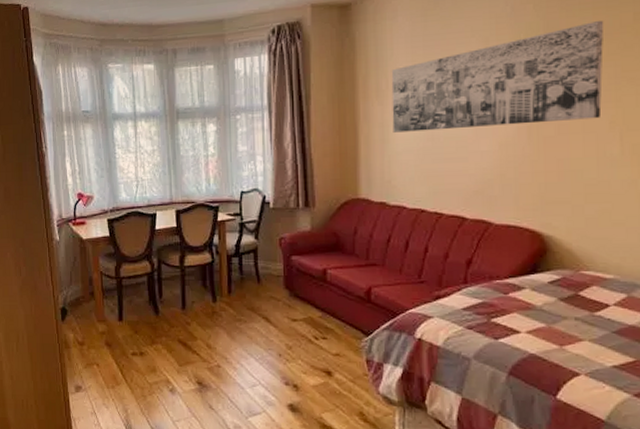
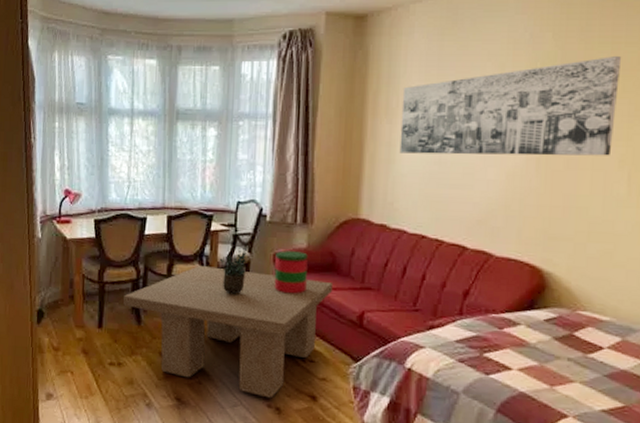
coffee table: none [141,255,338,377] -> present [123,266,332,399]
potted plant: none [229,227,254,281] -> present [220,240,247,295]
decorative container: none [281,234,313,275] -> present [274,250,308,294]

